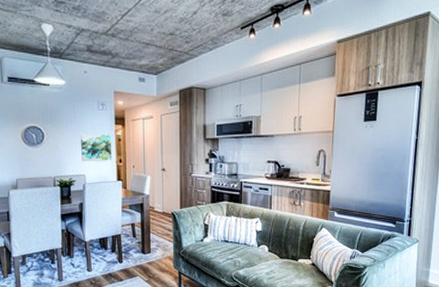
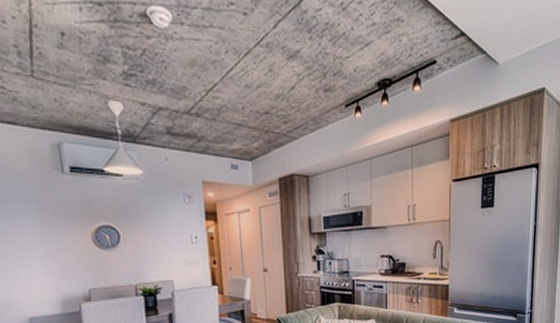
wall art: present [81,135,111,162] -> none [165,232,204,266]

